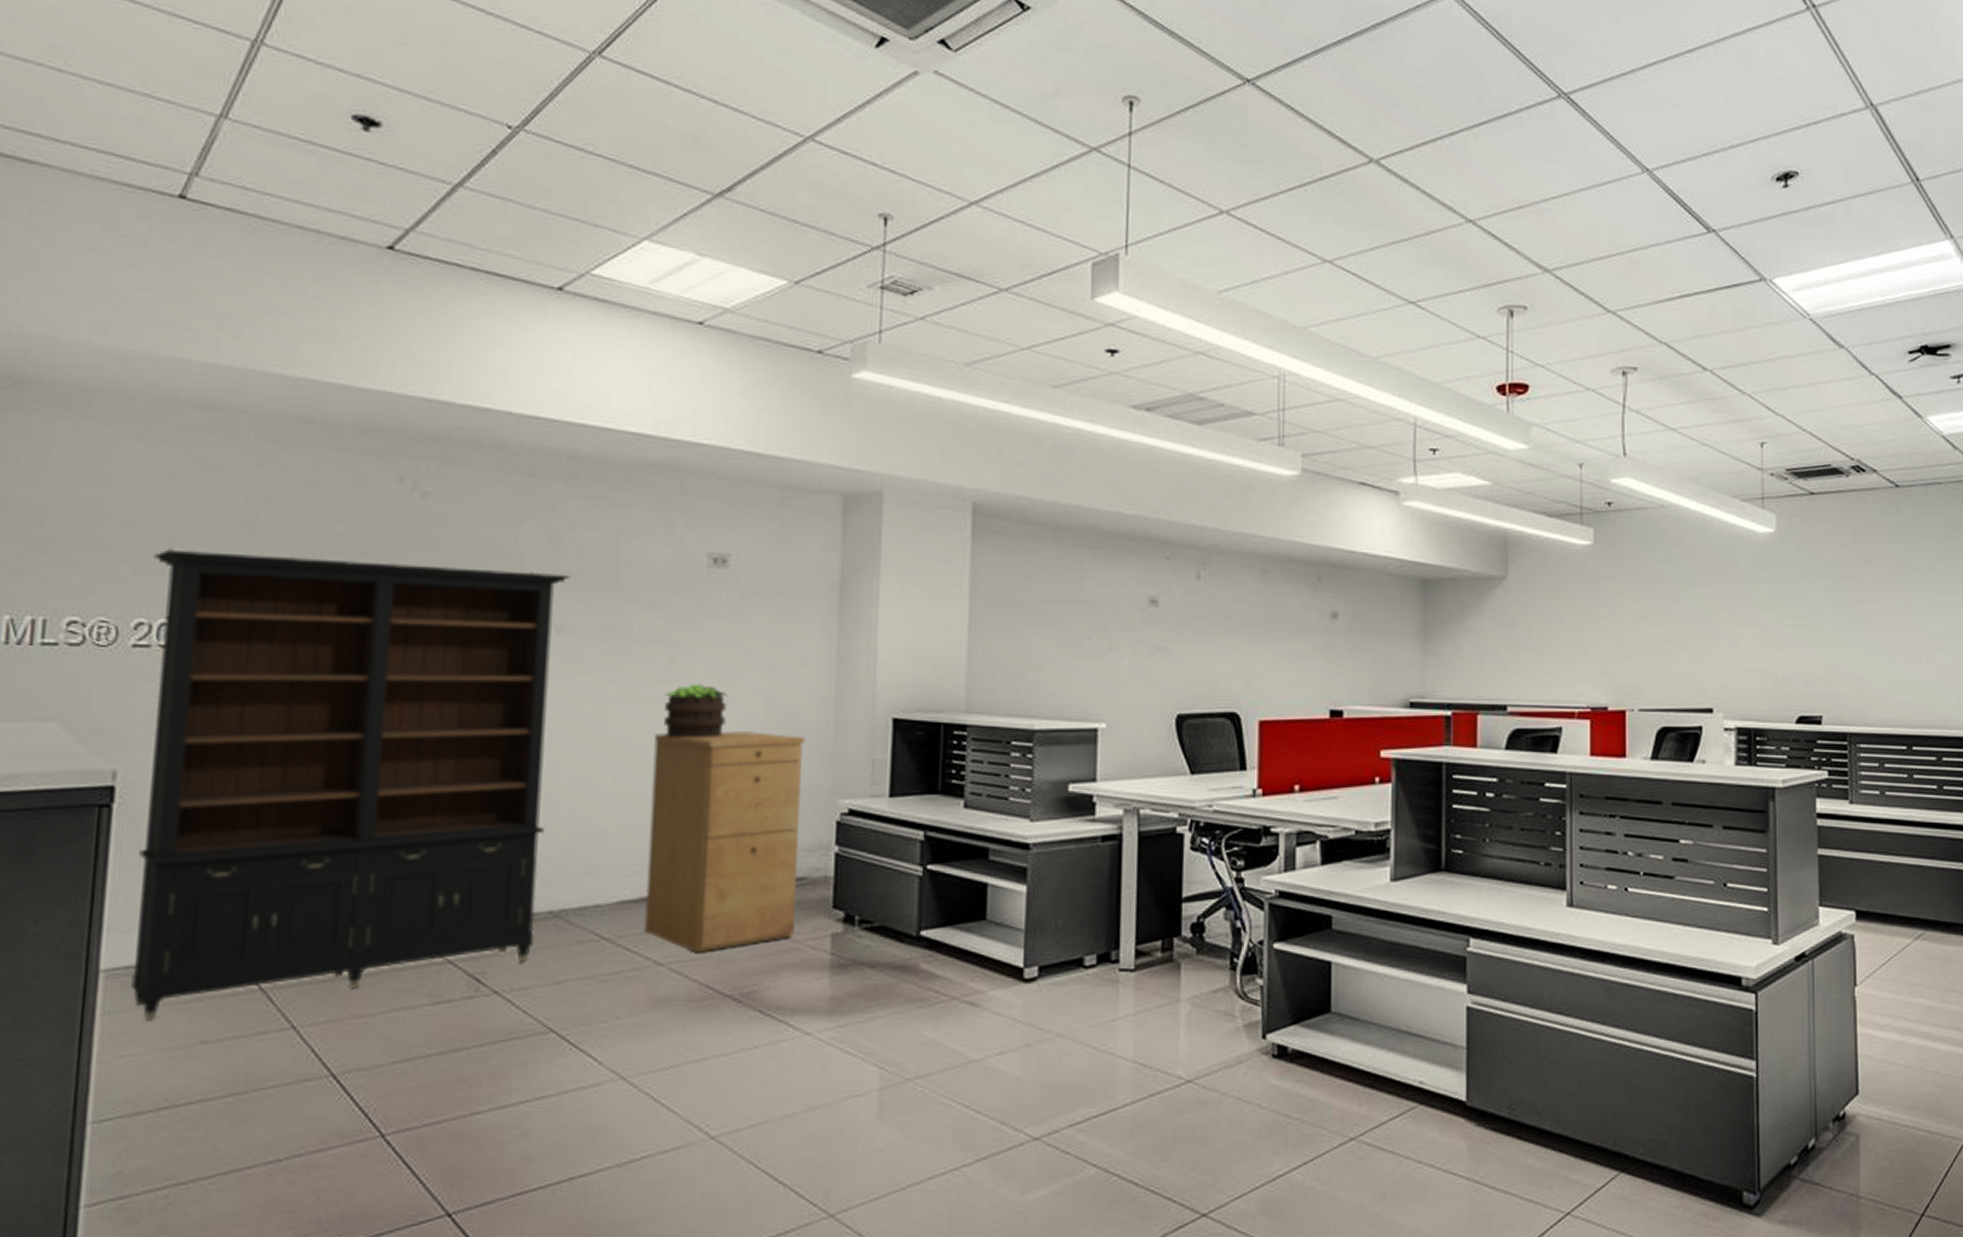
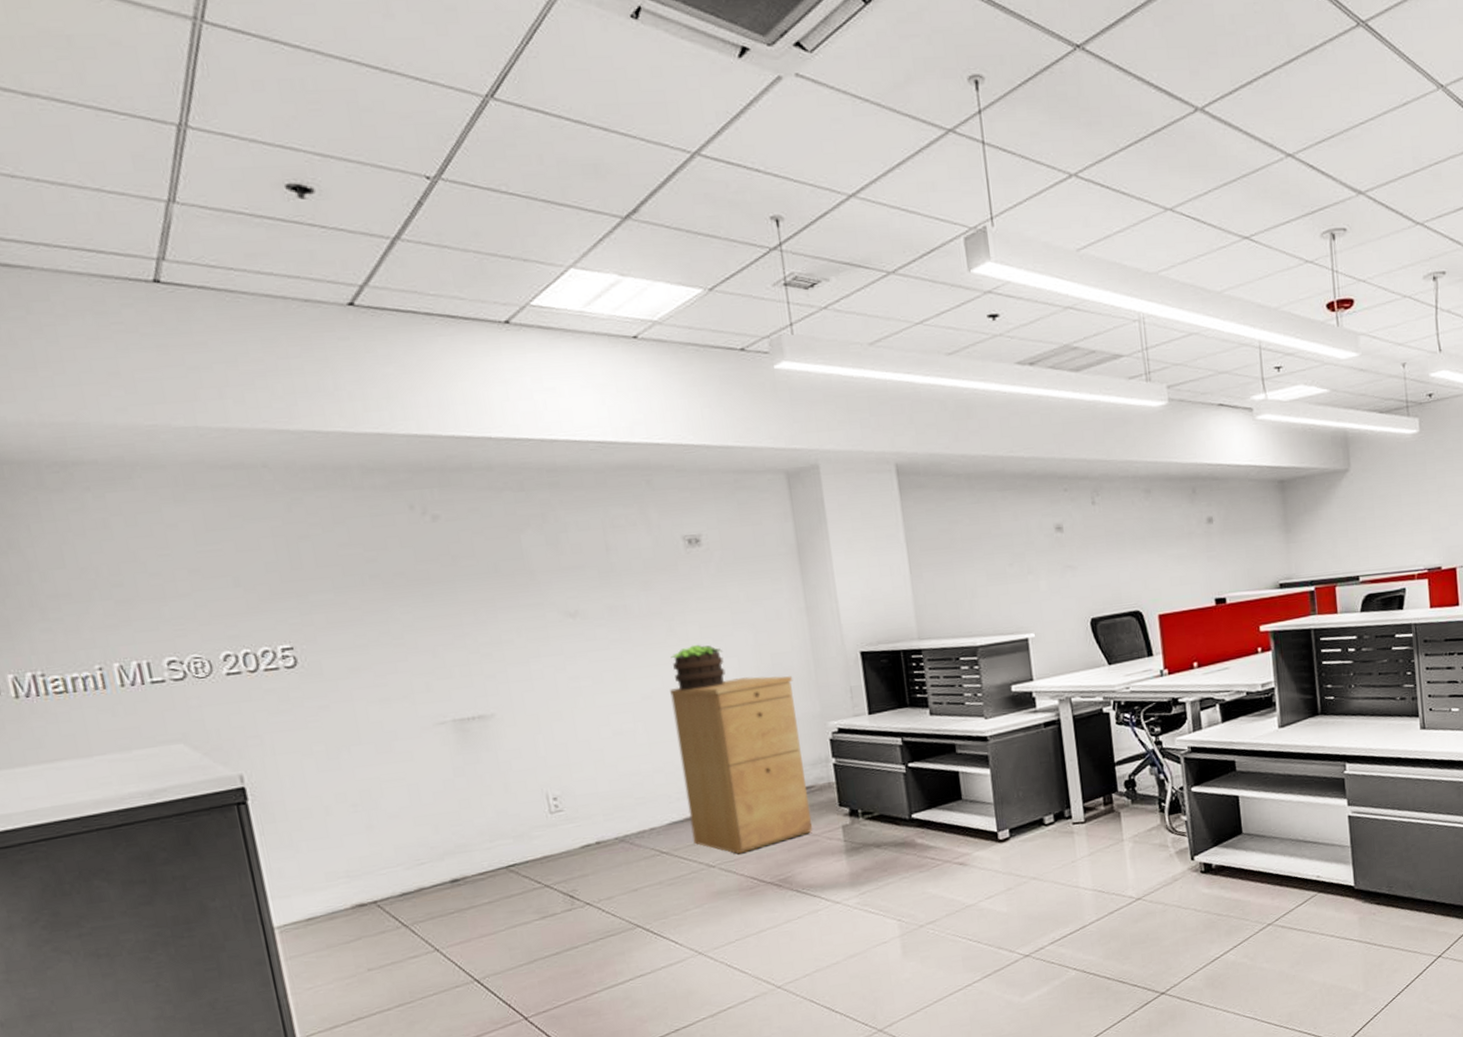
bookcase: present [131,547,570,1021] -> none [222,569,609,960]

